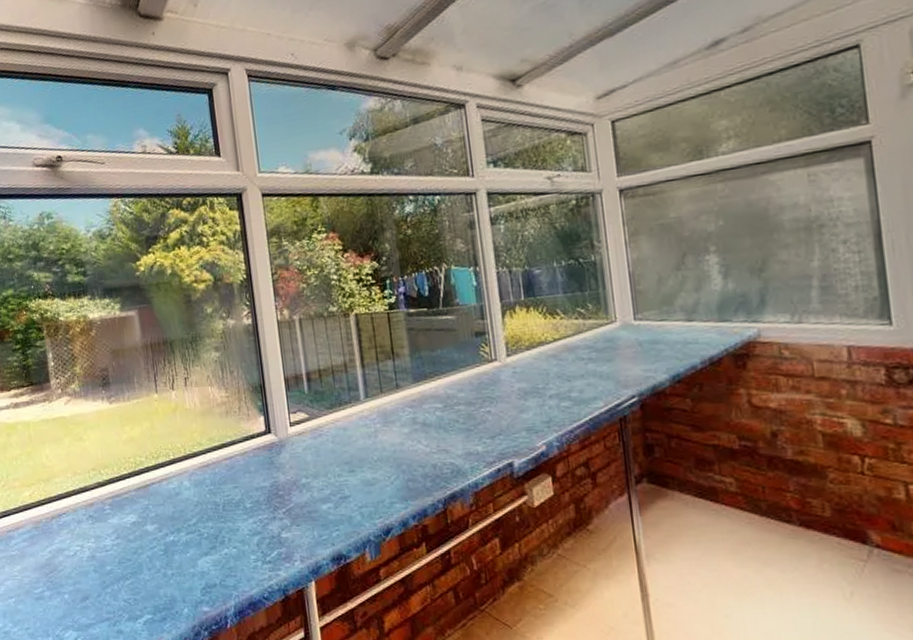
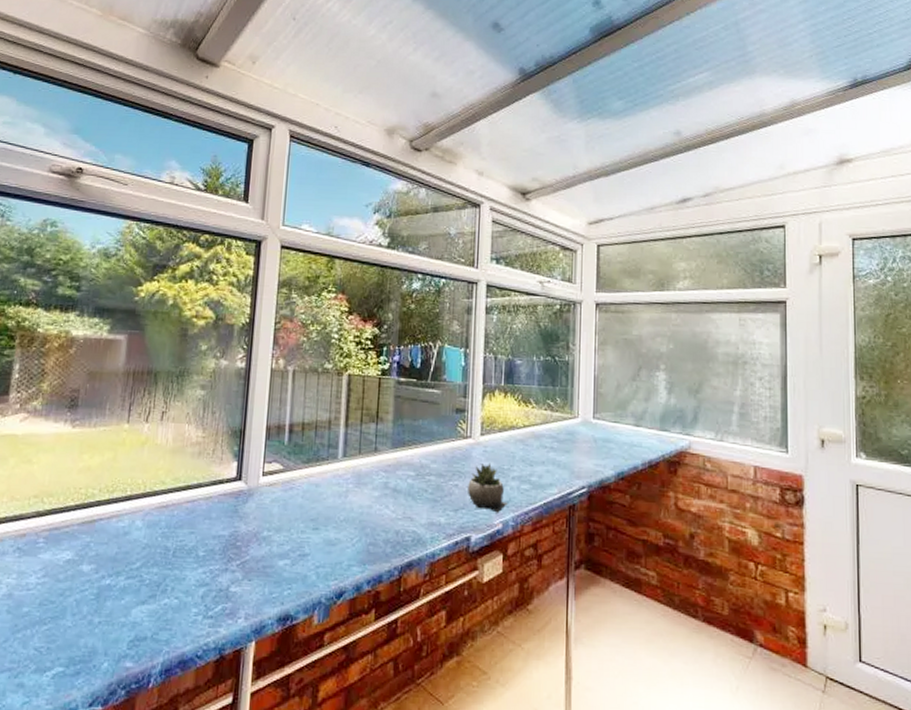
succulent plant: none [501,384,548,435] -> present [468,462,508,513]

